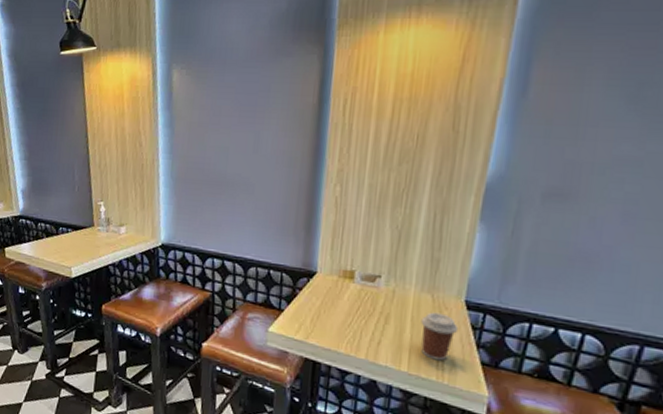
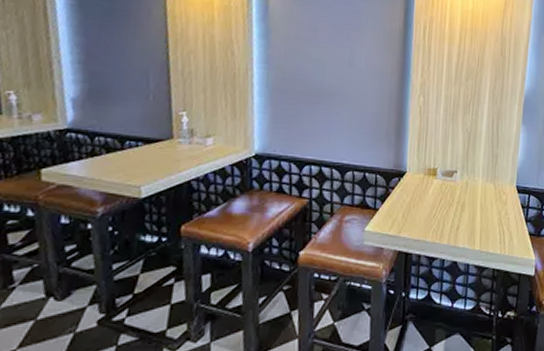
coffee cup: present [421,312,459,361] -> none [487,197,513,237]

